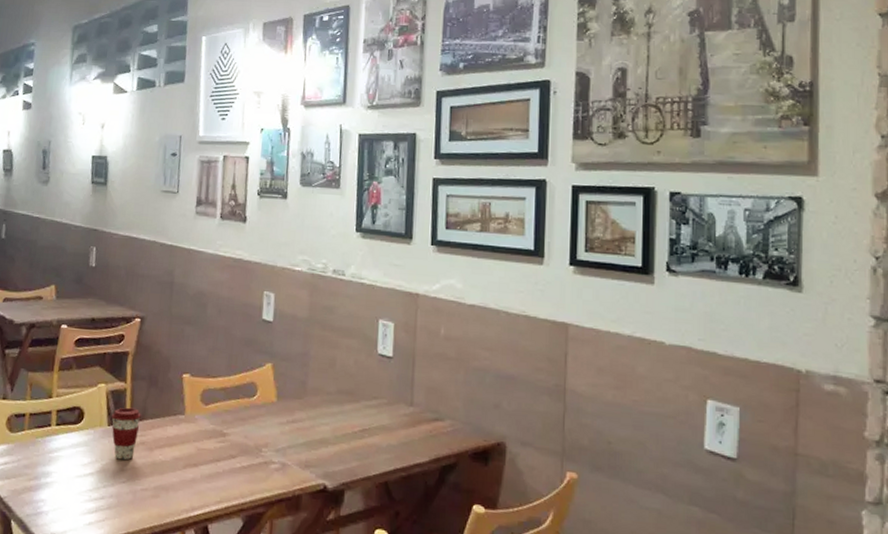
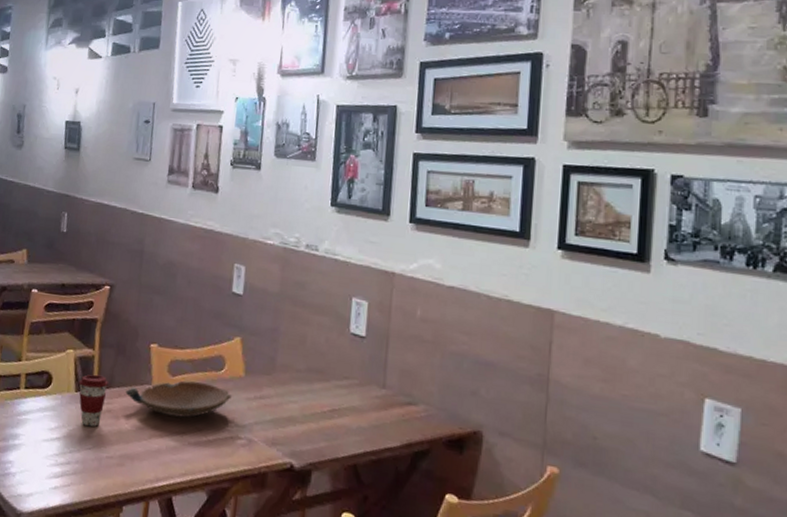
bowl: none [158,409,265,446] -> present [125,380,232,418]

